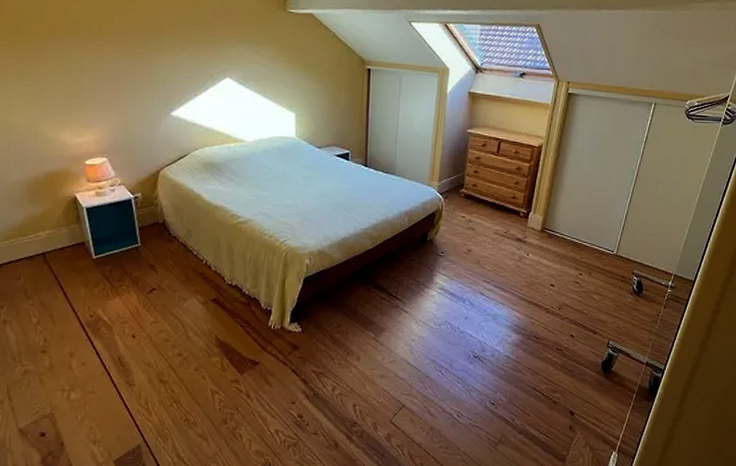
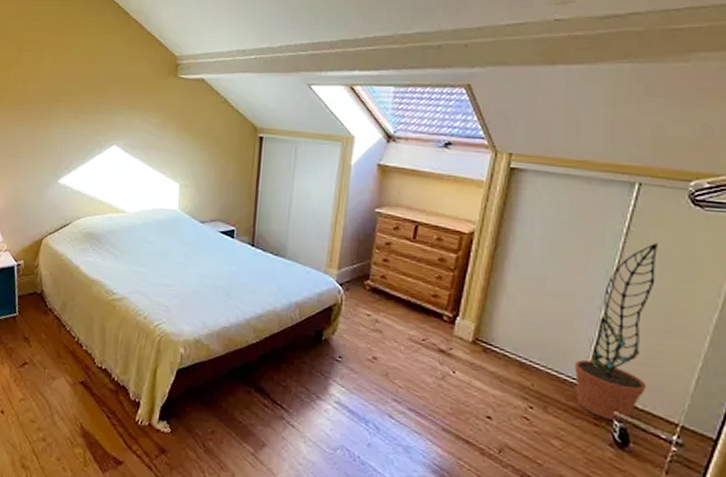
decorative plant: none [610,147,665,277] -> present [575,242,658,422]

